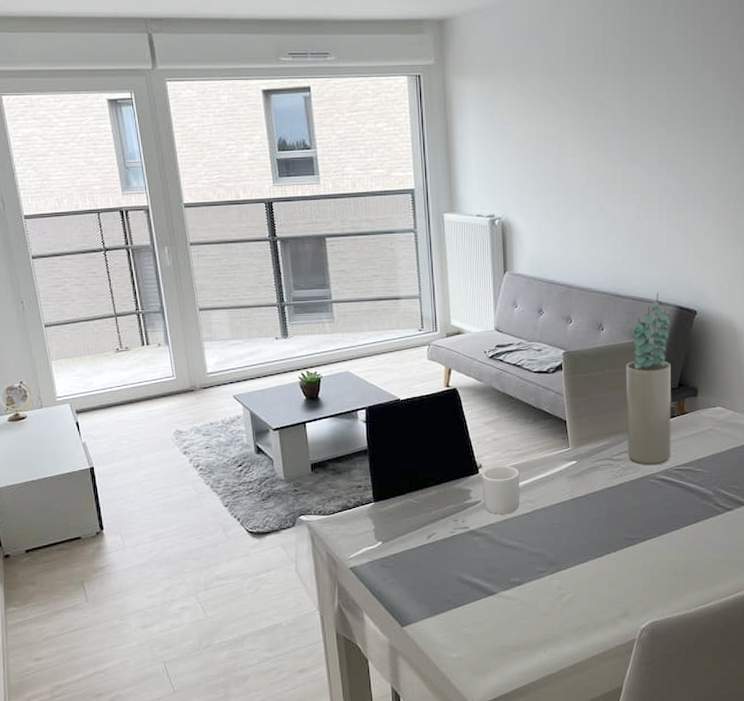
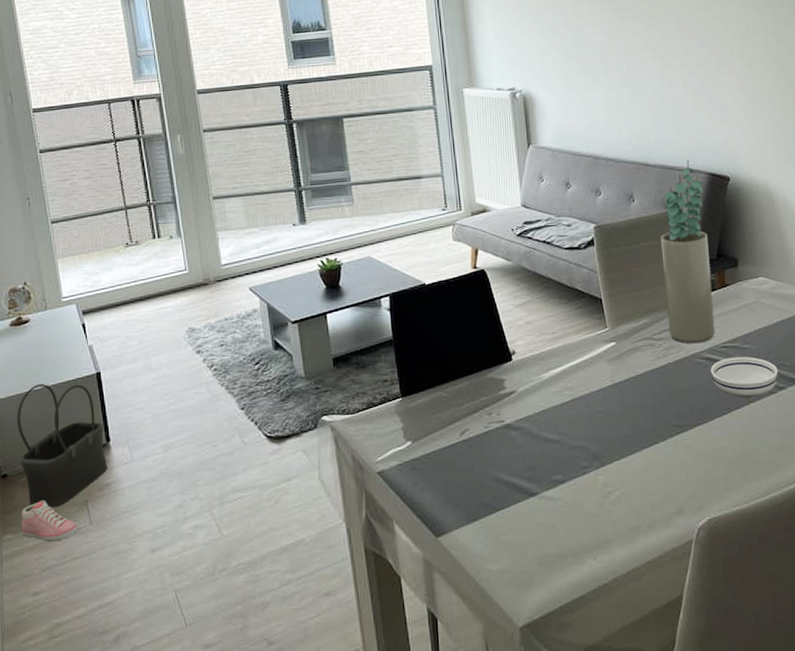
basket: none [17,476,102,586] -> present [17,384,108,508]
sneaker: none [23,578,75,615] -> present [21,499,78,542]
mug: present [481,465,520,515] -> none [514,350,558,405]
bowl: none [664,479,727,517] -> present [710,356,779,399]

